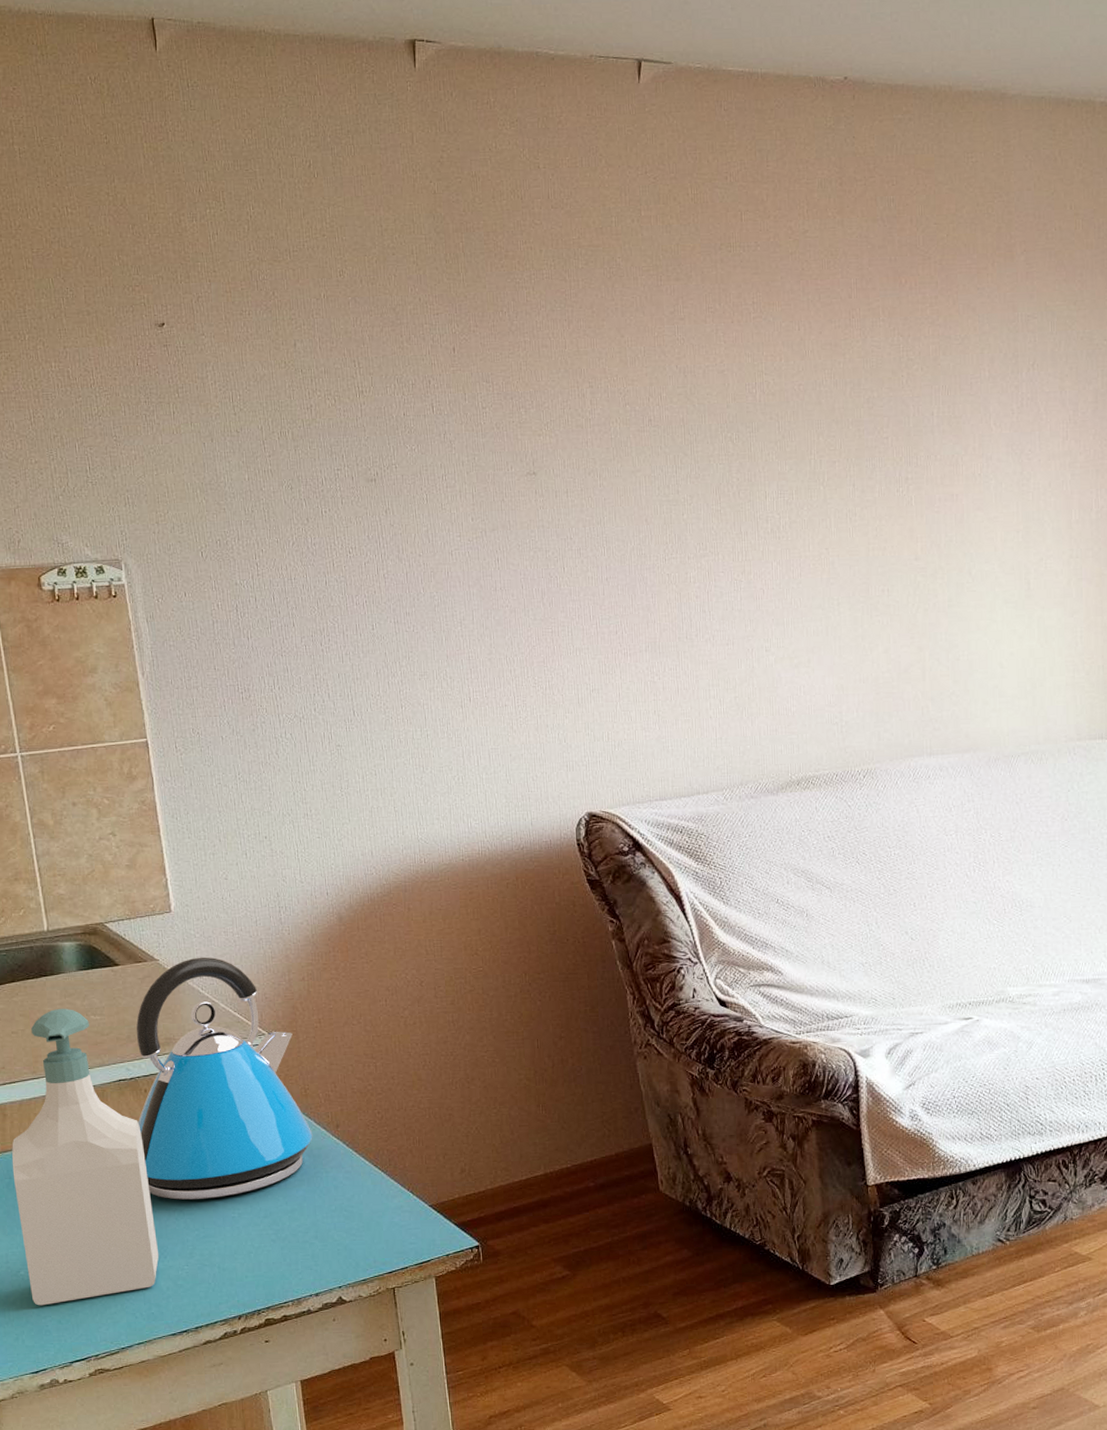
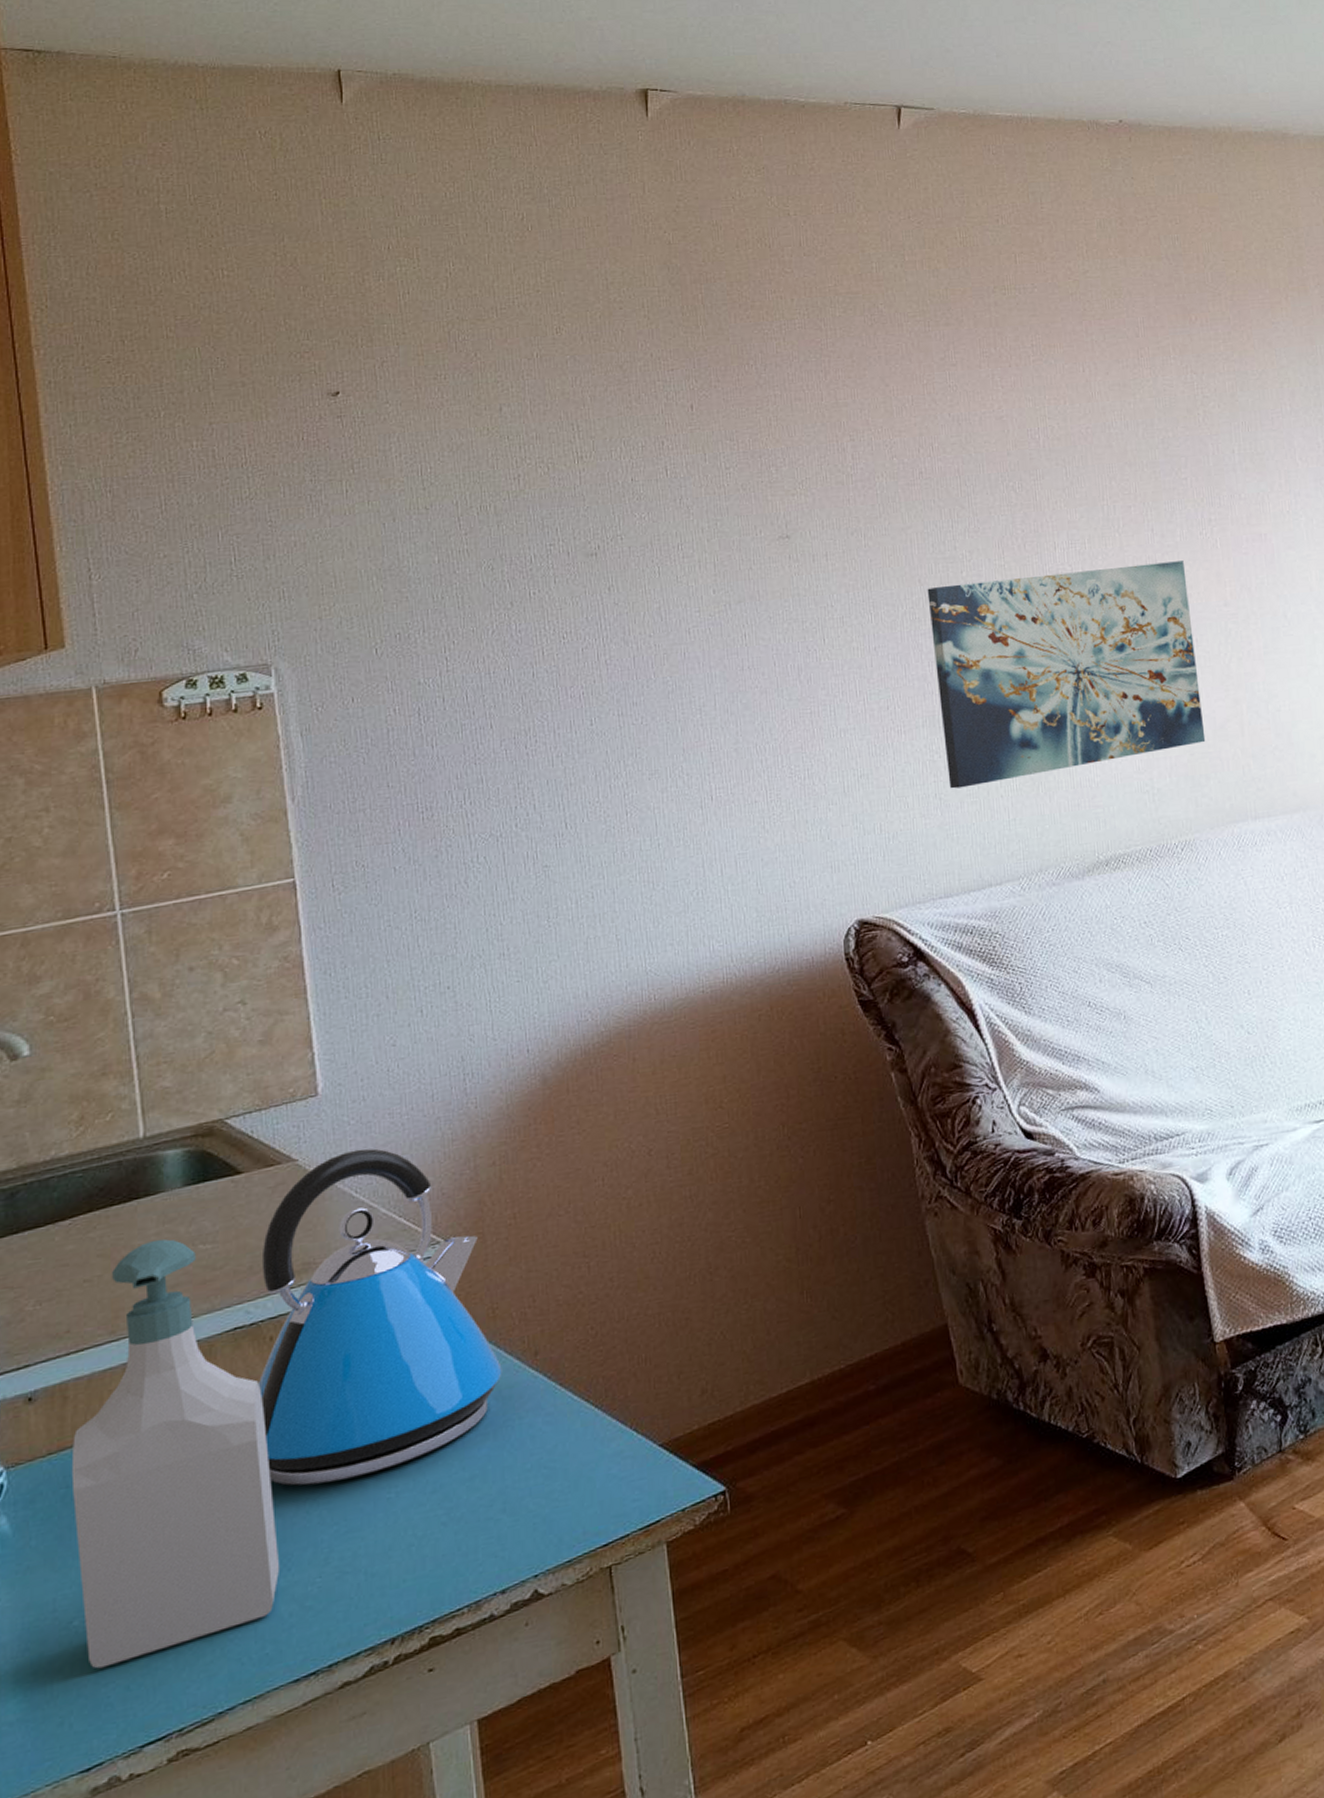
wall art: none [652,515,891,708] -> present [927,561,1206,789]

